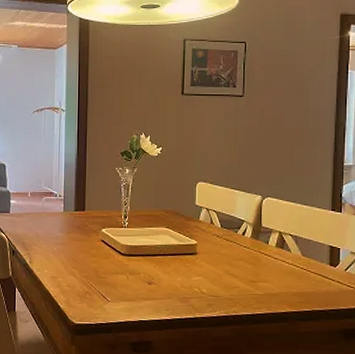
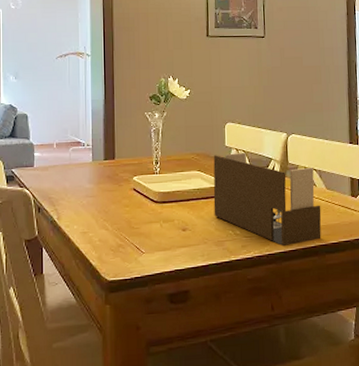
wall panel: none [180,212,295,310] -> present [213,153,322,247]

